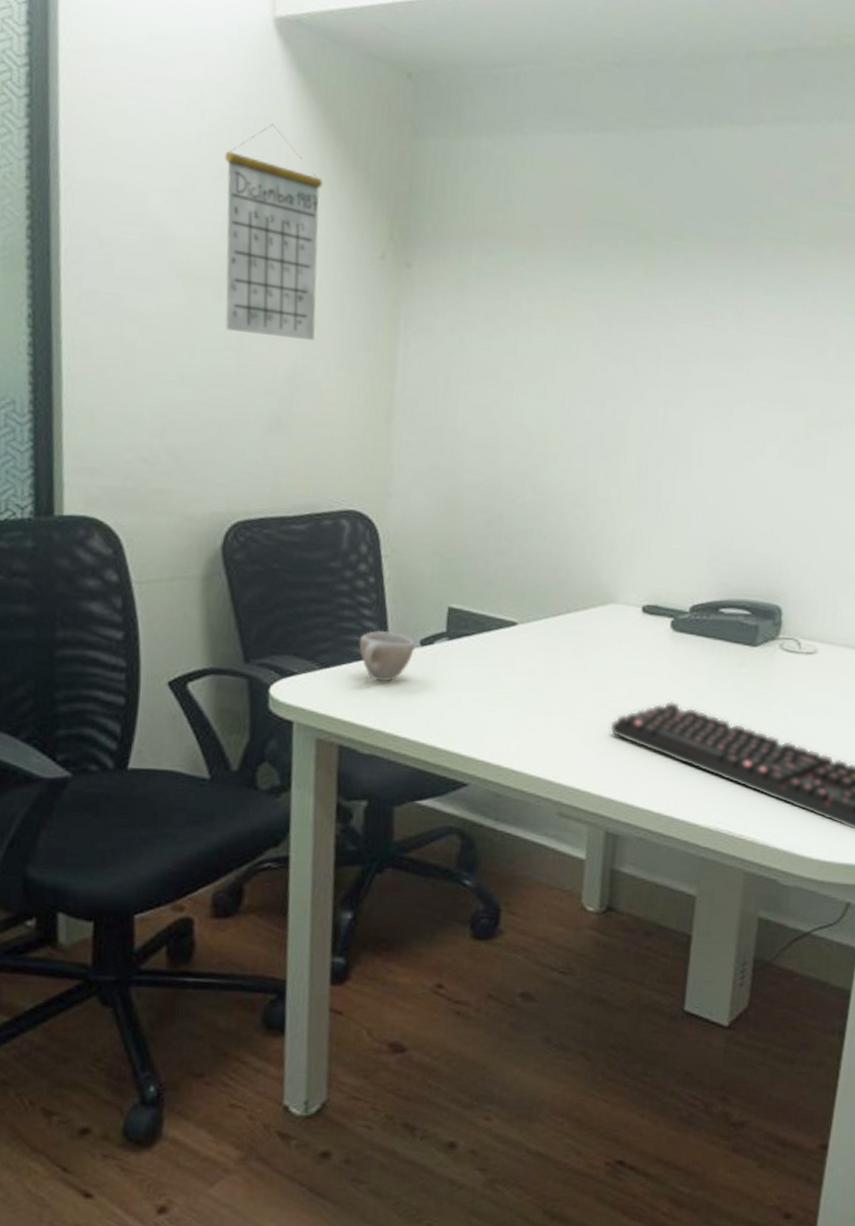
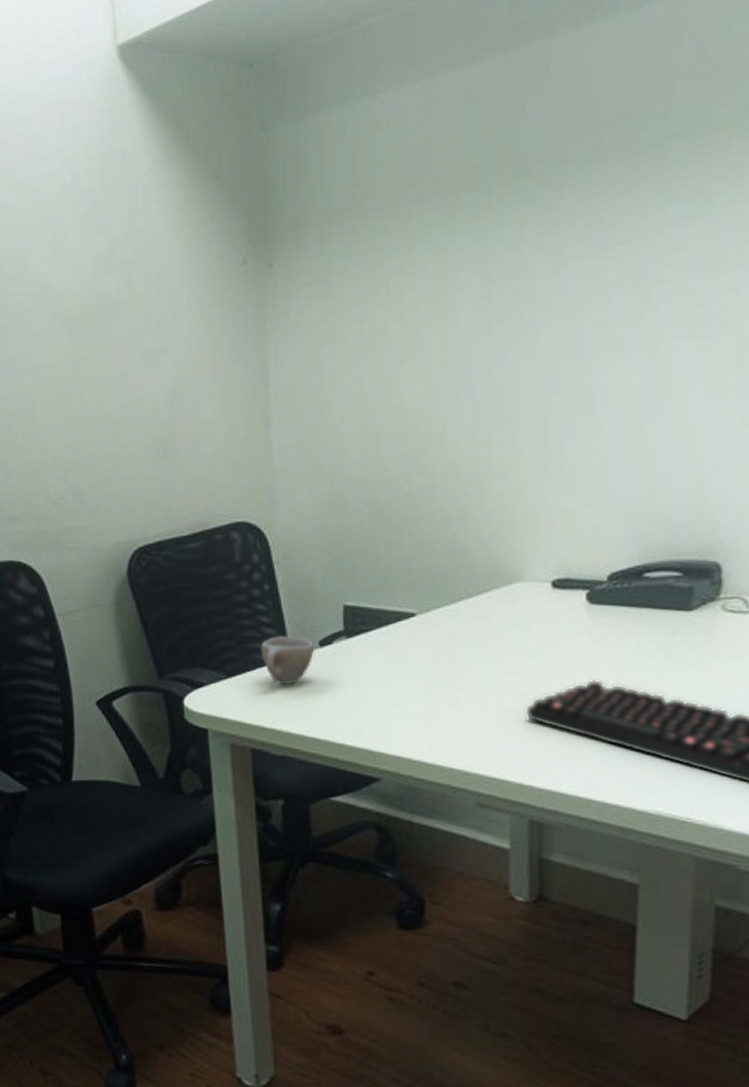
calendar: present [224,123,323,342] -> none [88,154,189,367]

